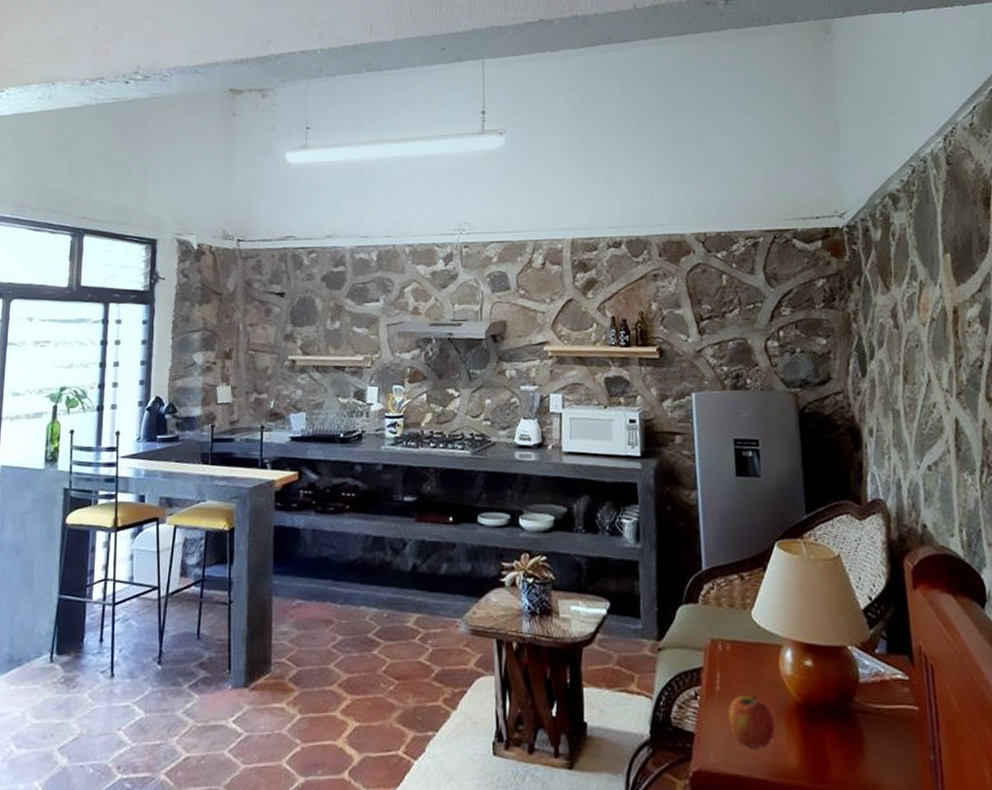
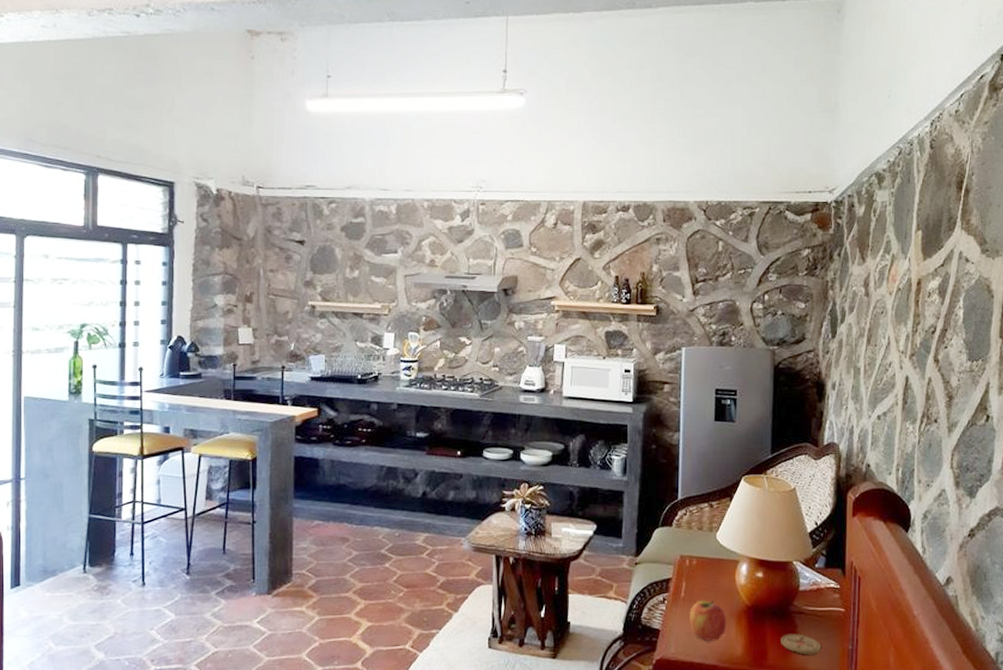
coaster: none [843,739,896,767] -> present [781,634,822,655]

